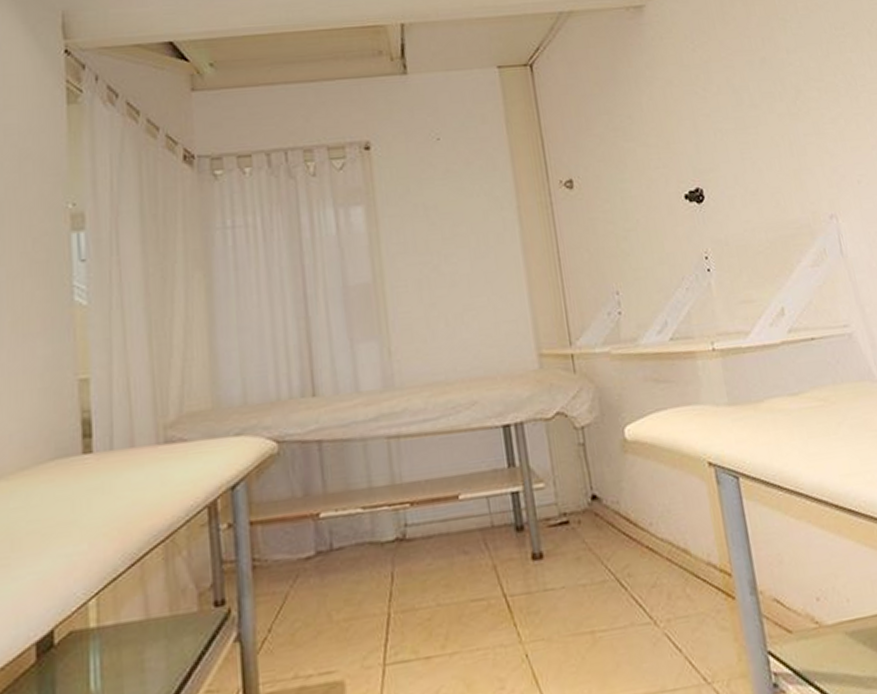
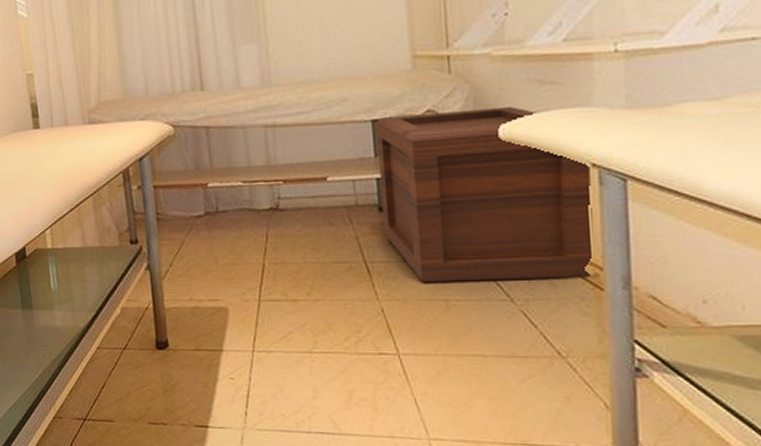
wooden crate: none [507,405,725,614] -> present [376,106,595,283]

